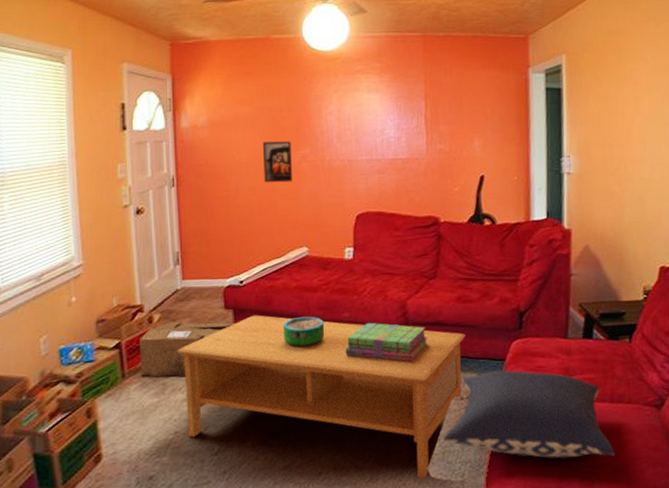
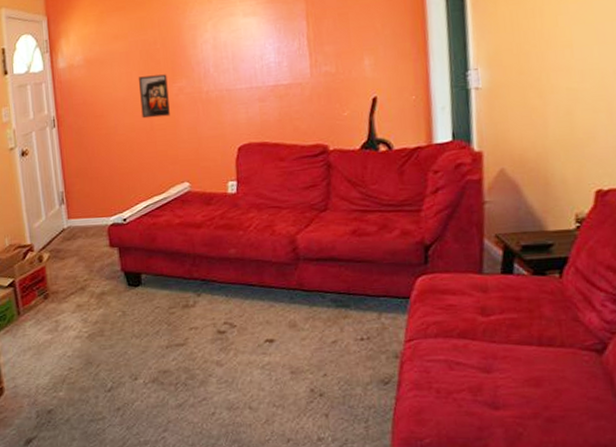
cardboard box: present [140,321,236,377] -> none [31,260,121,314]
coffee table: present [177,315,465,479] -> none [67,252,363,423]
decorative bowl: present [284,316,325,348] -> none [169,253,212,285]
stack of books: present [345,322,428,362] -> none [233,258,322,300]
pillow: present [443,370,615,459] -> none [342,308,546,407]

